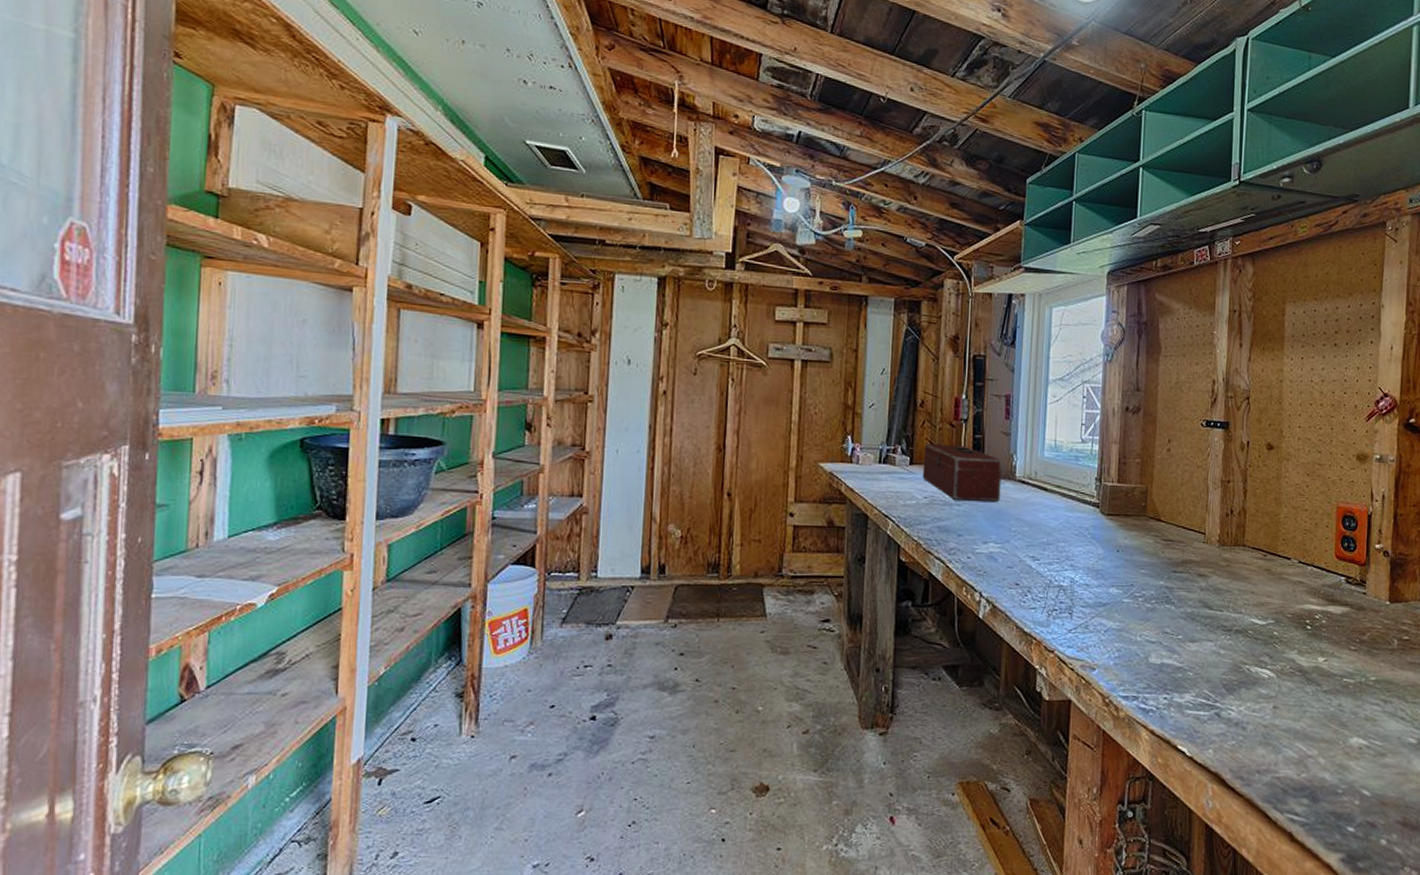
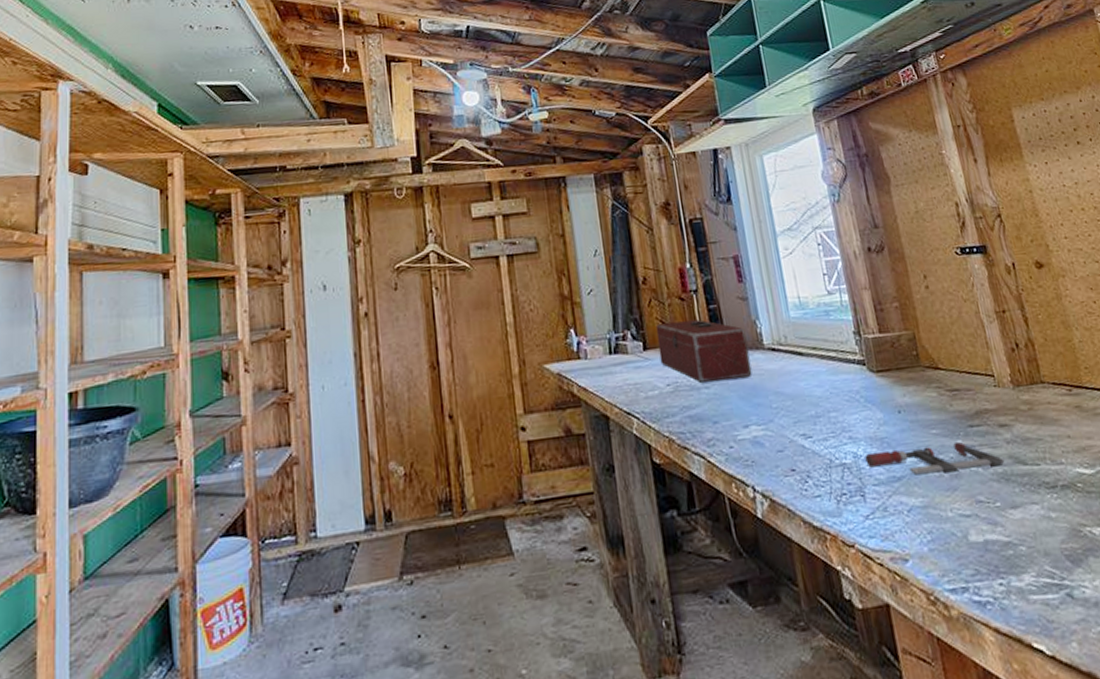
clamp: none [1080,580,1195,607] -> present [864,441,1005,474]

